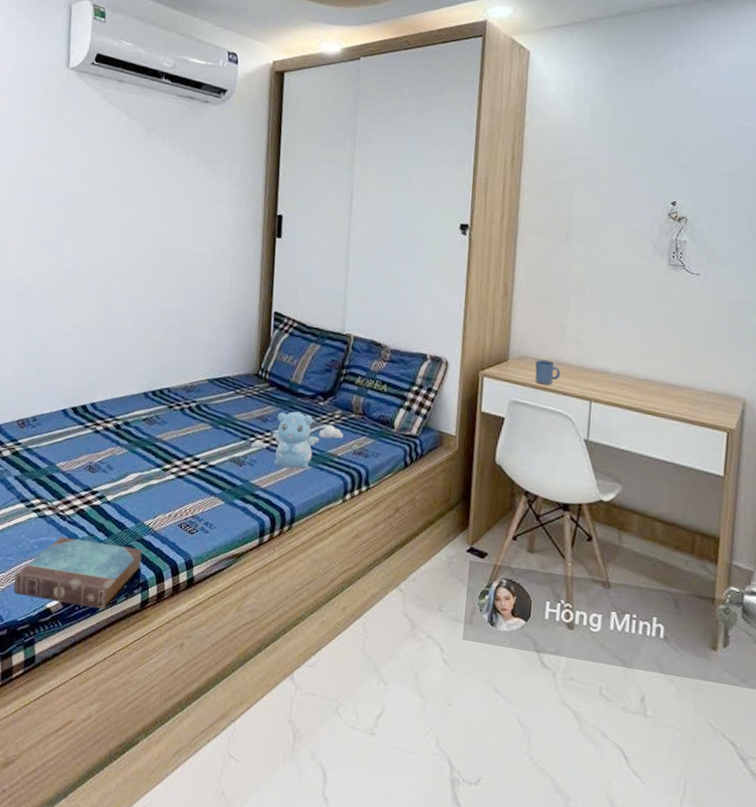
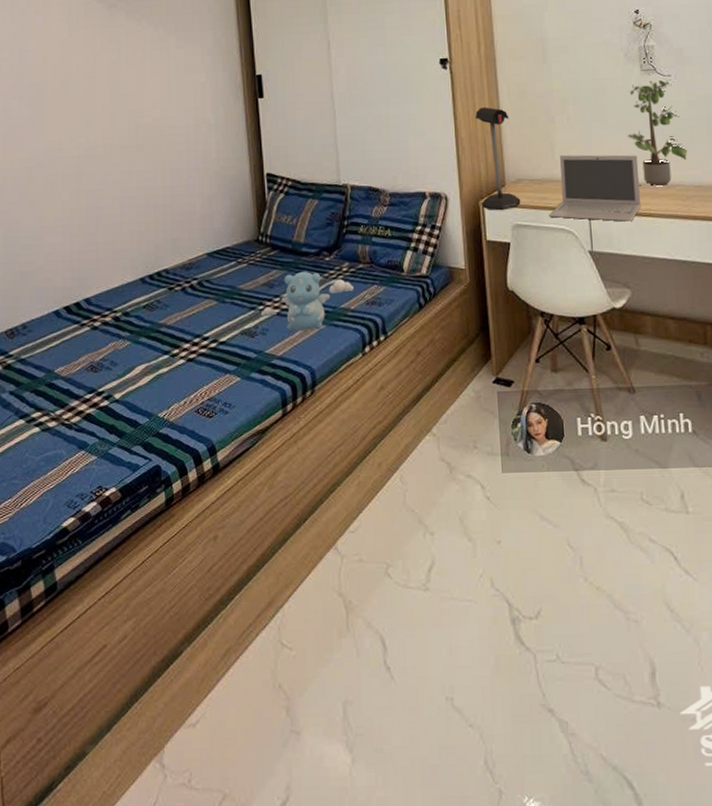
book: present [14,537,143,610] -> none [22,444,162,520]
desk lamp: none [482,279,523,386] -> present [475,107,520,211]
mug: present [535,360,561,386] -> none [532,180,557,205]
laptop: none [548,339,651,417] -> present [548,154,642,222]
potted plant: none [643,277,704,386] -> present [627,80,687,186]

